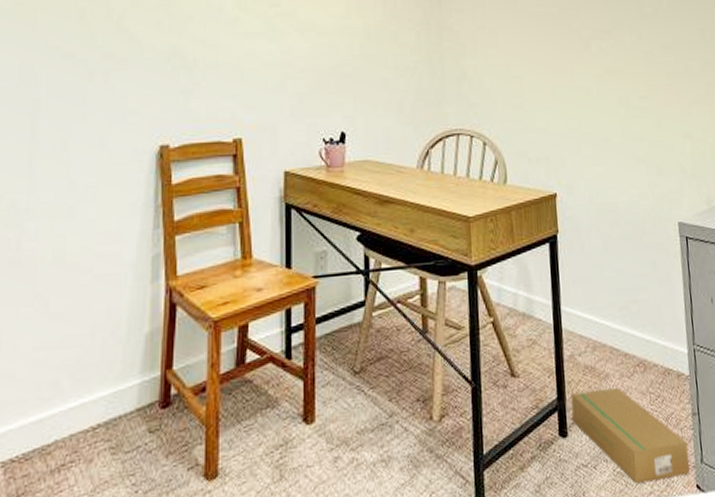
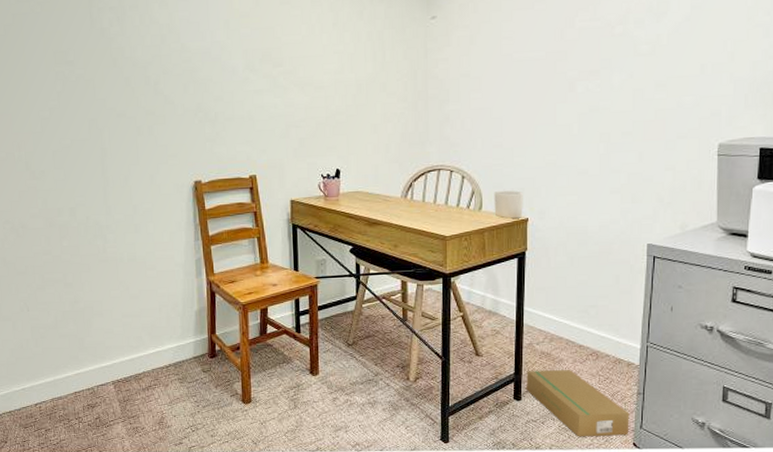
mug: none [518,159,551,194] -> present [494,190,523,219]

